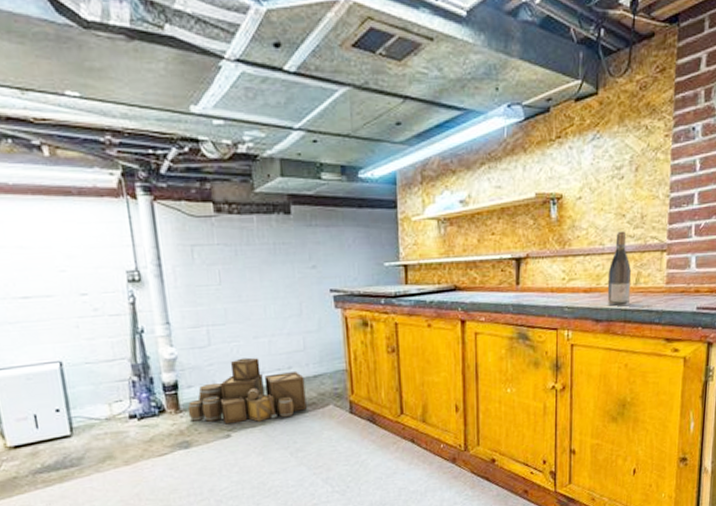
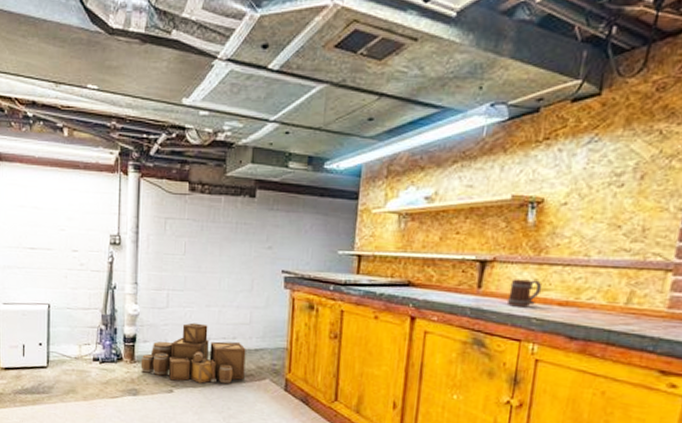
beer mug: none [542,271,570,299] -> present [506,279,542,308]
wine bottle: present [607,231,632,306] -> none [586,243,623,326]

